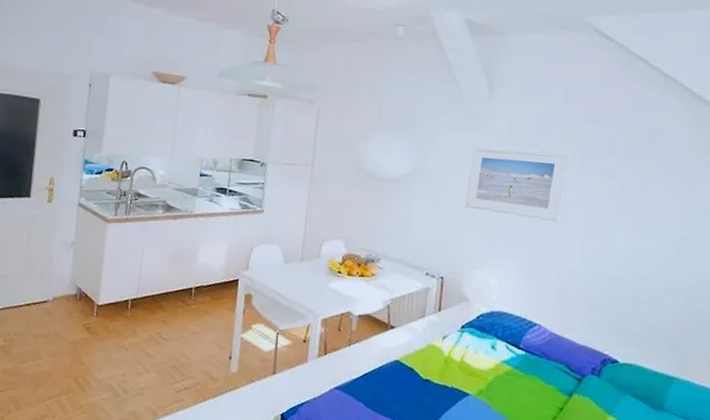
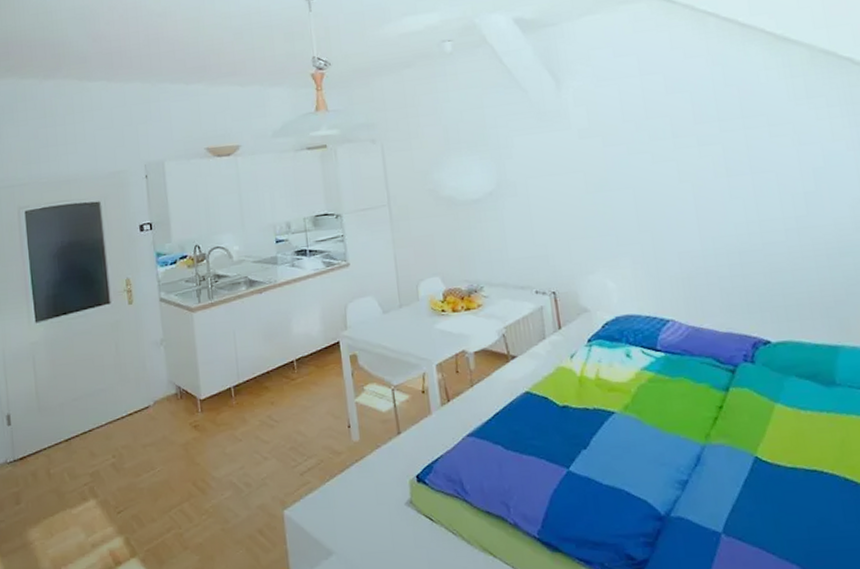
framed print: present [465,146,570,223] -> none [554,130,666,213]

